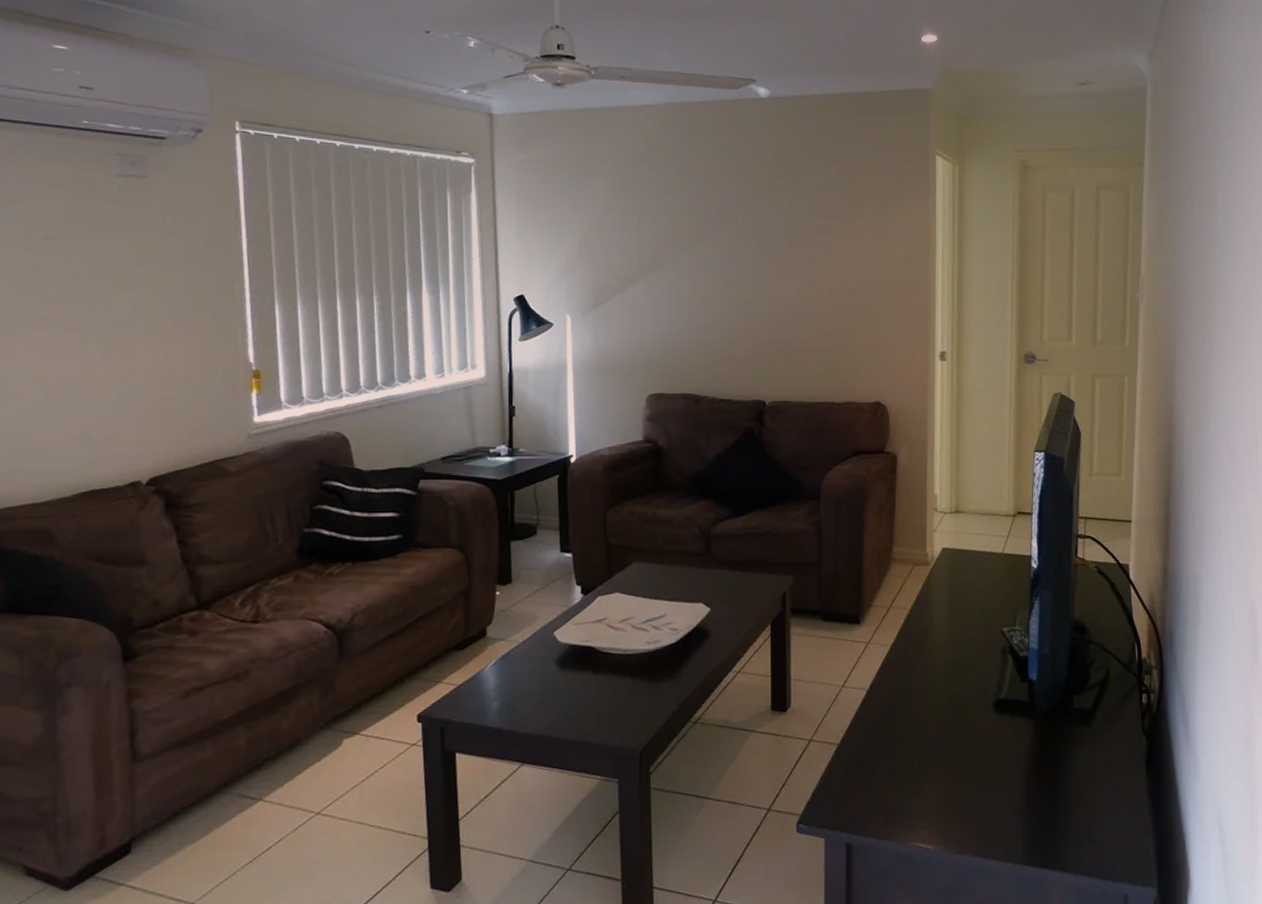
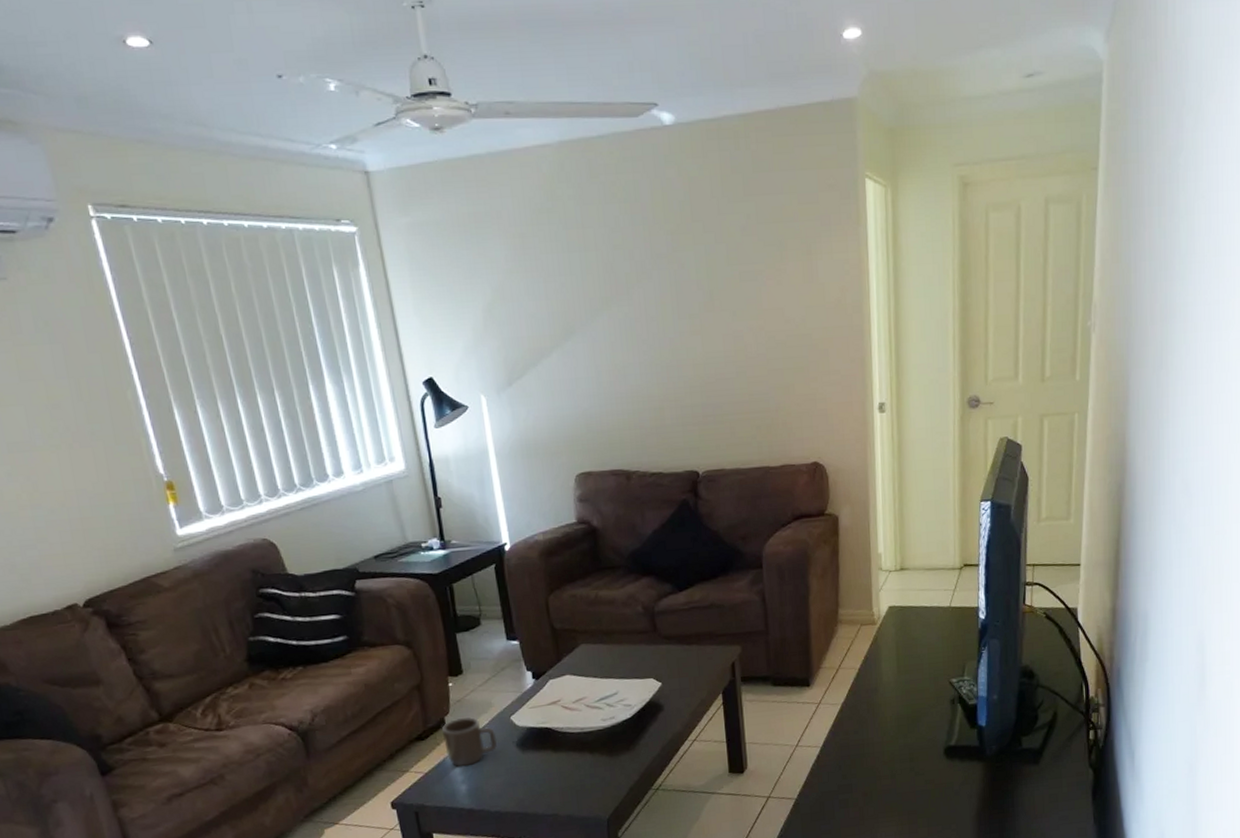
mug: none [481,629,537,682] -> present [441,717,497,767]

